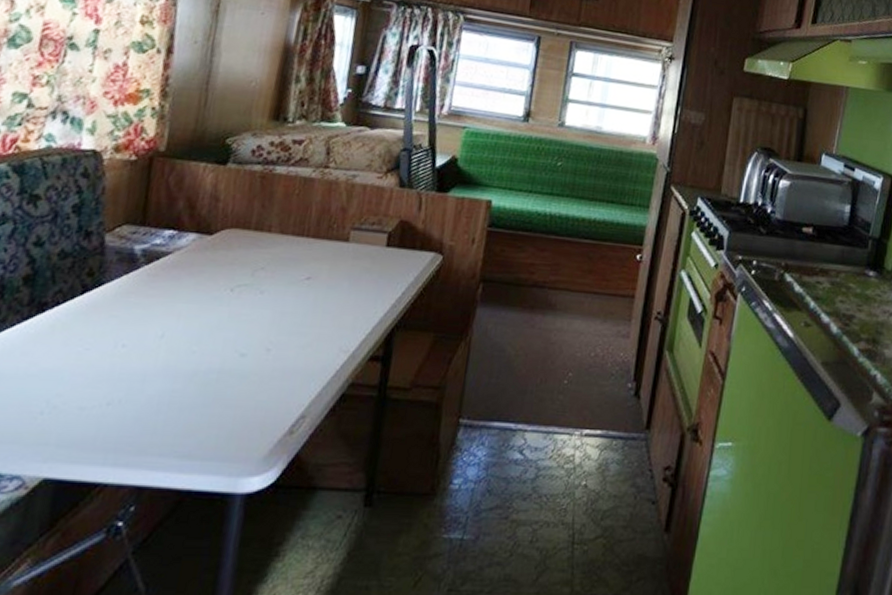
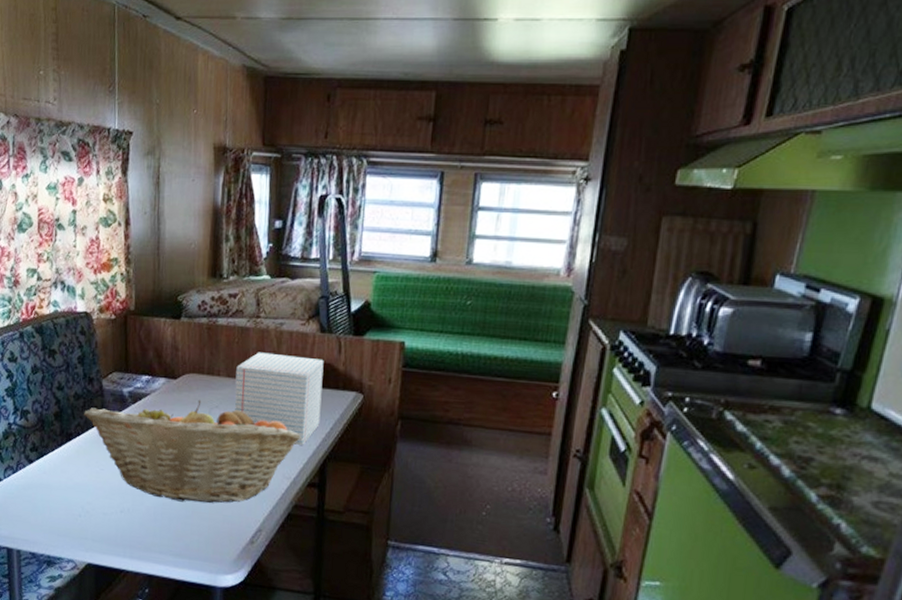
fruit basket: none [70,260,367,387] -> present [84,400,302,503]
notepad: none [286,206,401,313] -> present [234,352,324,445]

